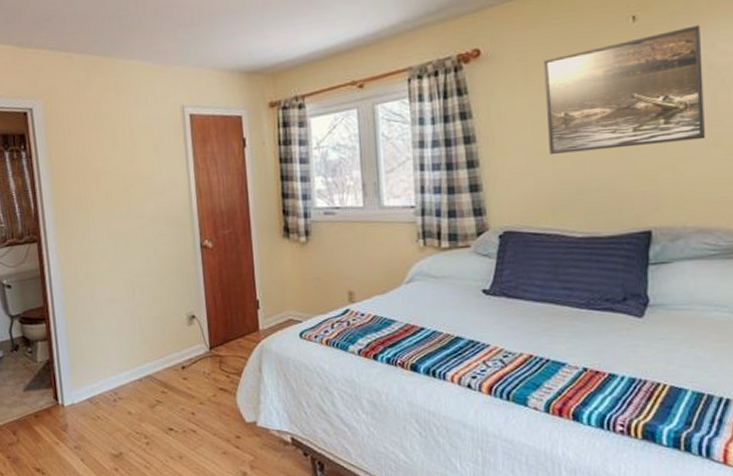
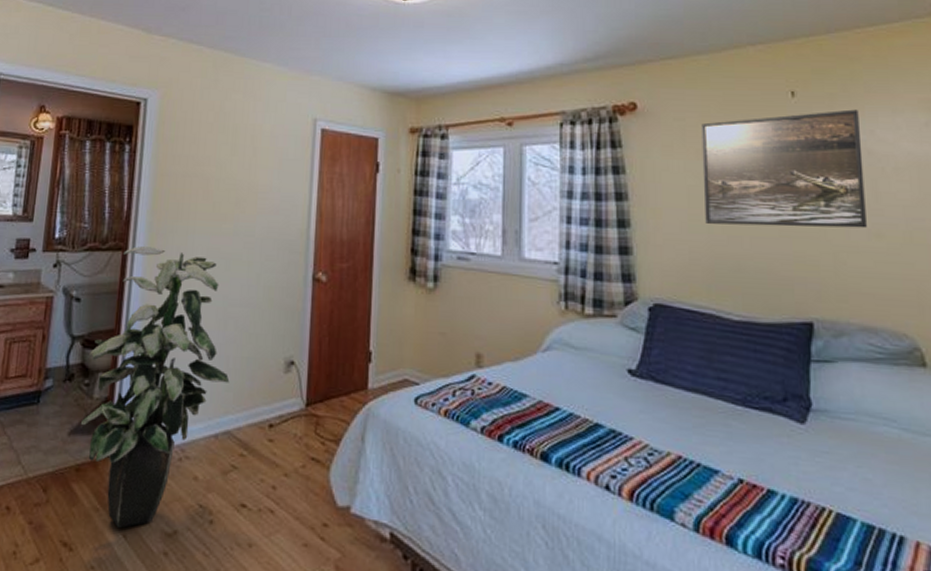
indoor plant: none [27,236,144,454] -> present [80,246,230,528]

